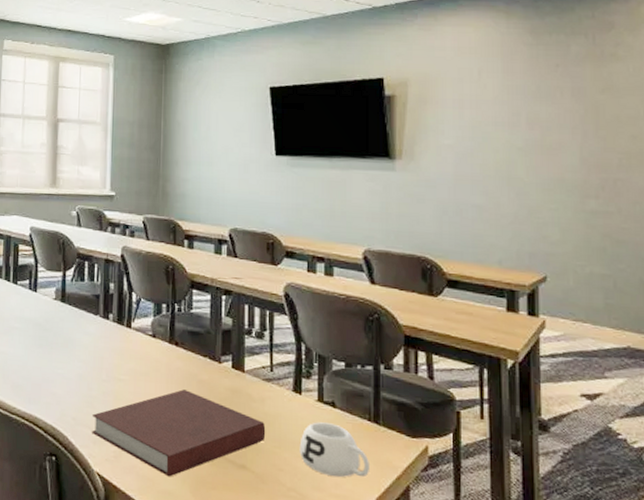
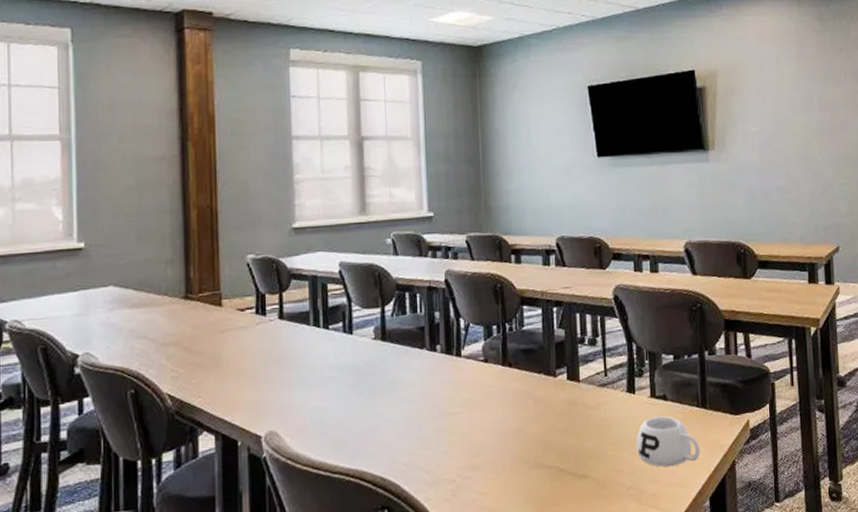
notebook: present [92,389,266,477] -> none [426,410,604,503]

